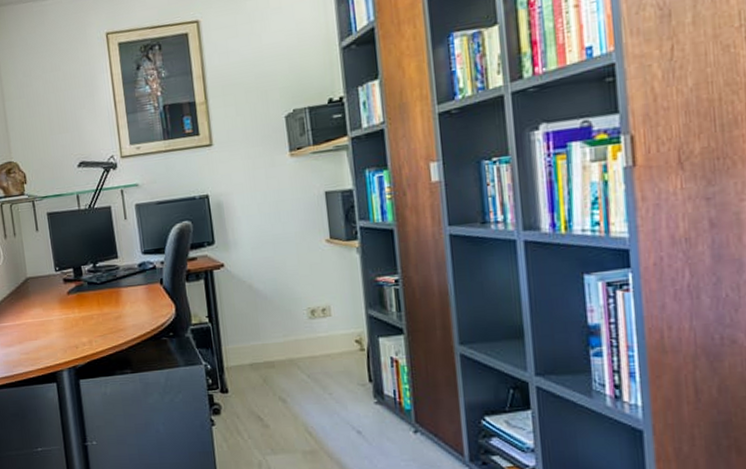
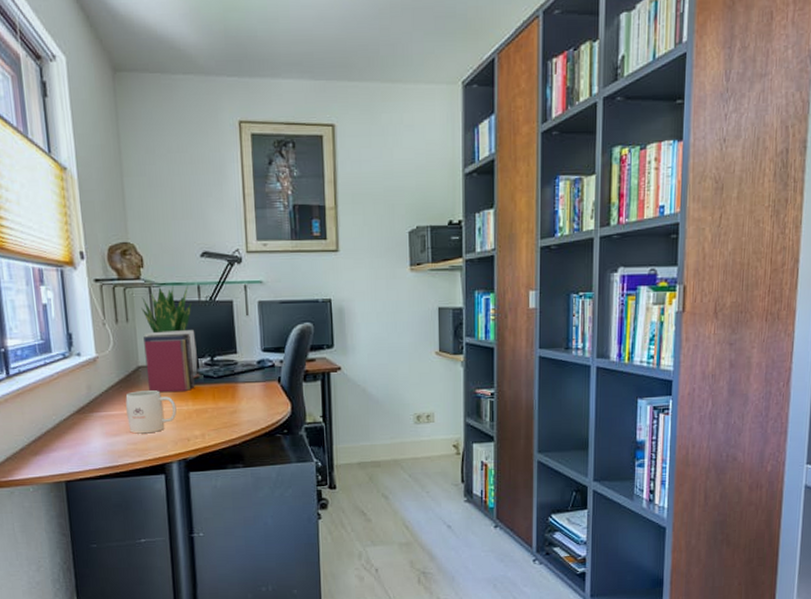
mug: none [16,300,64,344] -> present [125,390,177,434]
planter: none [26,194,82,284] -> present [141,284,198,377]
books: none [30,243,80,302] -> present [144,334,195,393]

